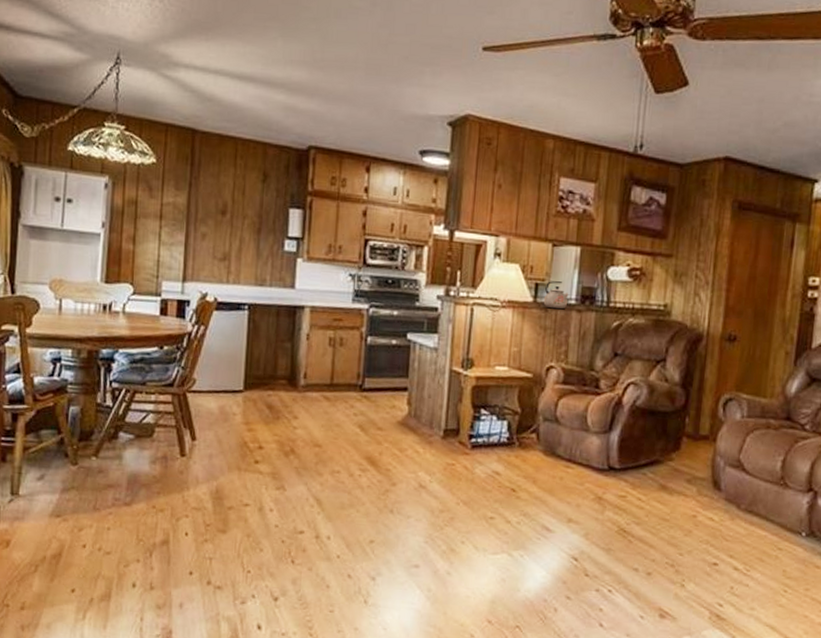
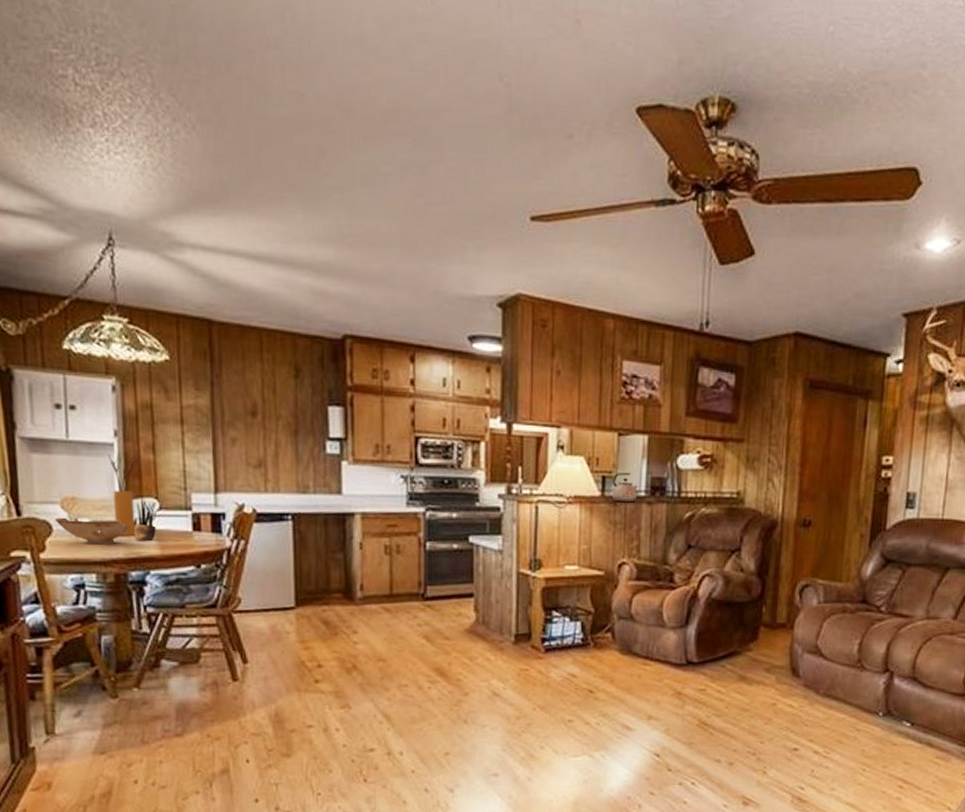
bowl: none [43,297,106,324] -> present [55,517,130,546]
vase: none [94,240,123,318] -> present [107,450,141,537]
potted plant: none [108,283,131,322] -> present [133,498,156,541]

